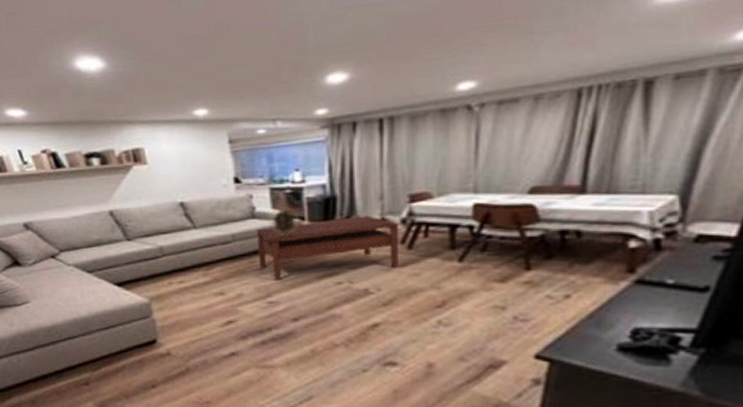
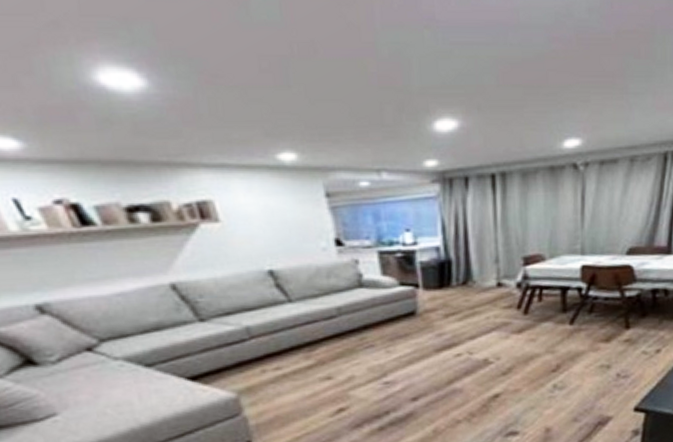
coffee table: present [257,216,399,282] -> none [366,280,516,359]
decorative sphere: present [269,206,300,237] -> none [379,272,414,307]

